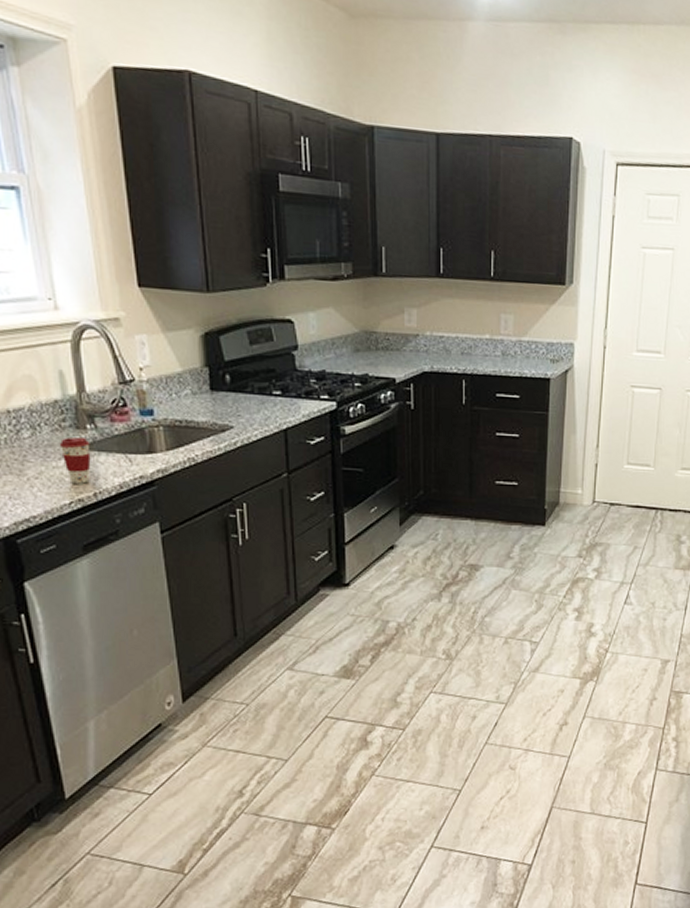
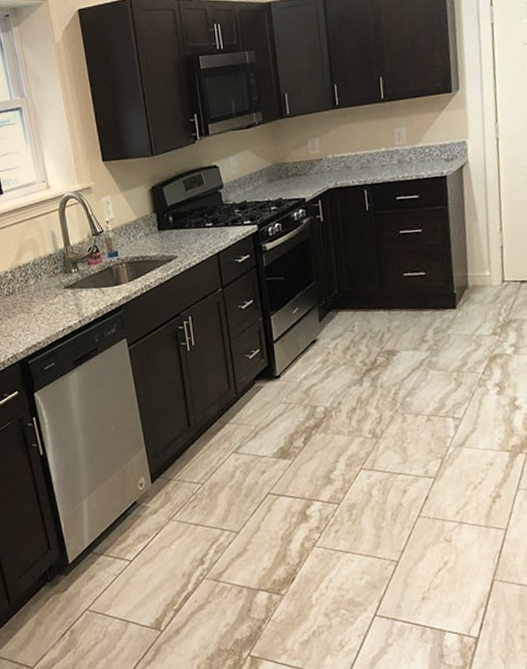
coffee cup: present [59,438,91,484] -> none [54,280,76,315]

